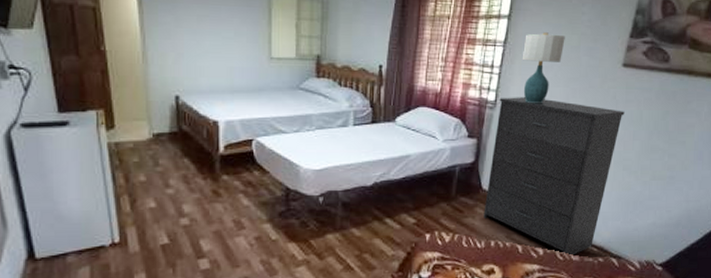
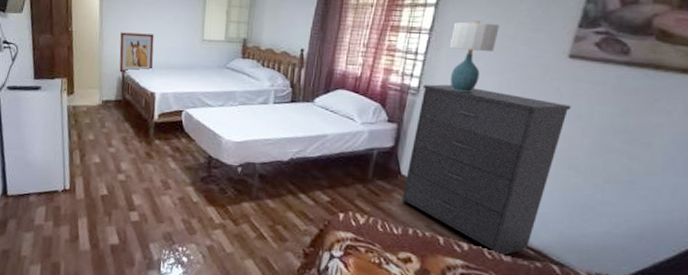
wall art: none [170,51,214,100] -> present [119,32,154,73]

